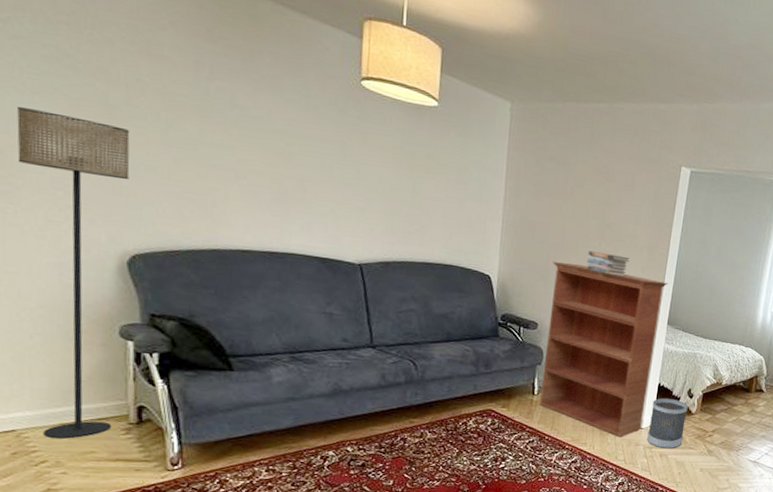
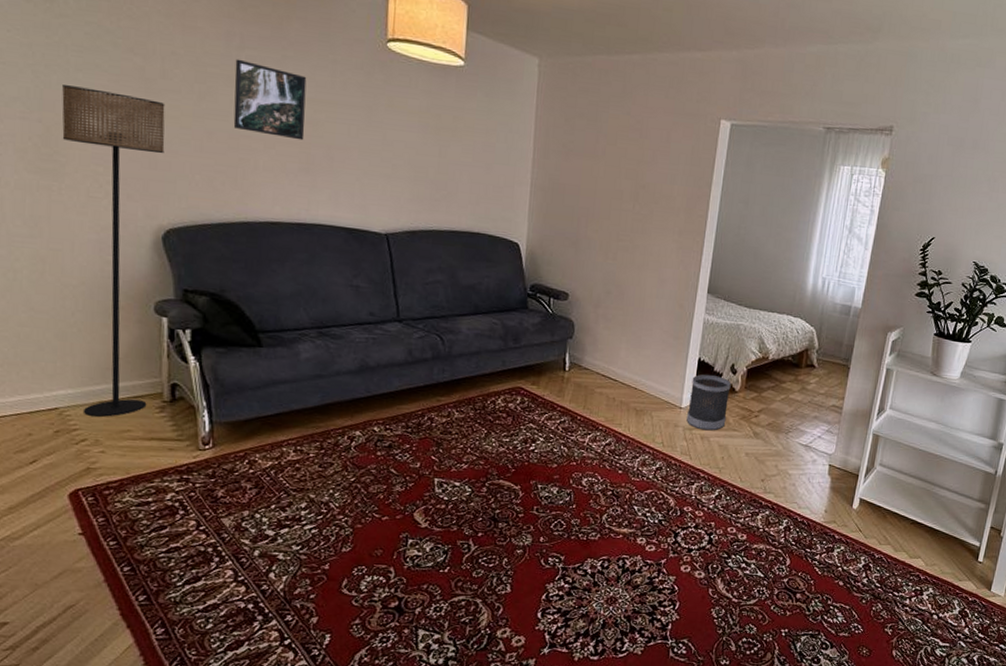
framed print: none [202,89,279,172] -> present [233,59,307,141]
bookcase: present [540,262,668,438] -> none [571,227,708,418]
book stack: present [586,250,630,277] -> none [619,214,666,242]

